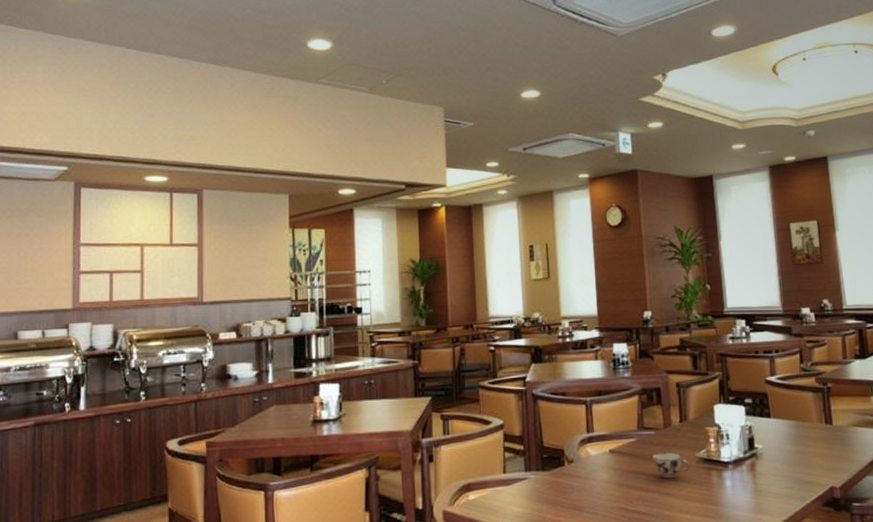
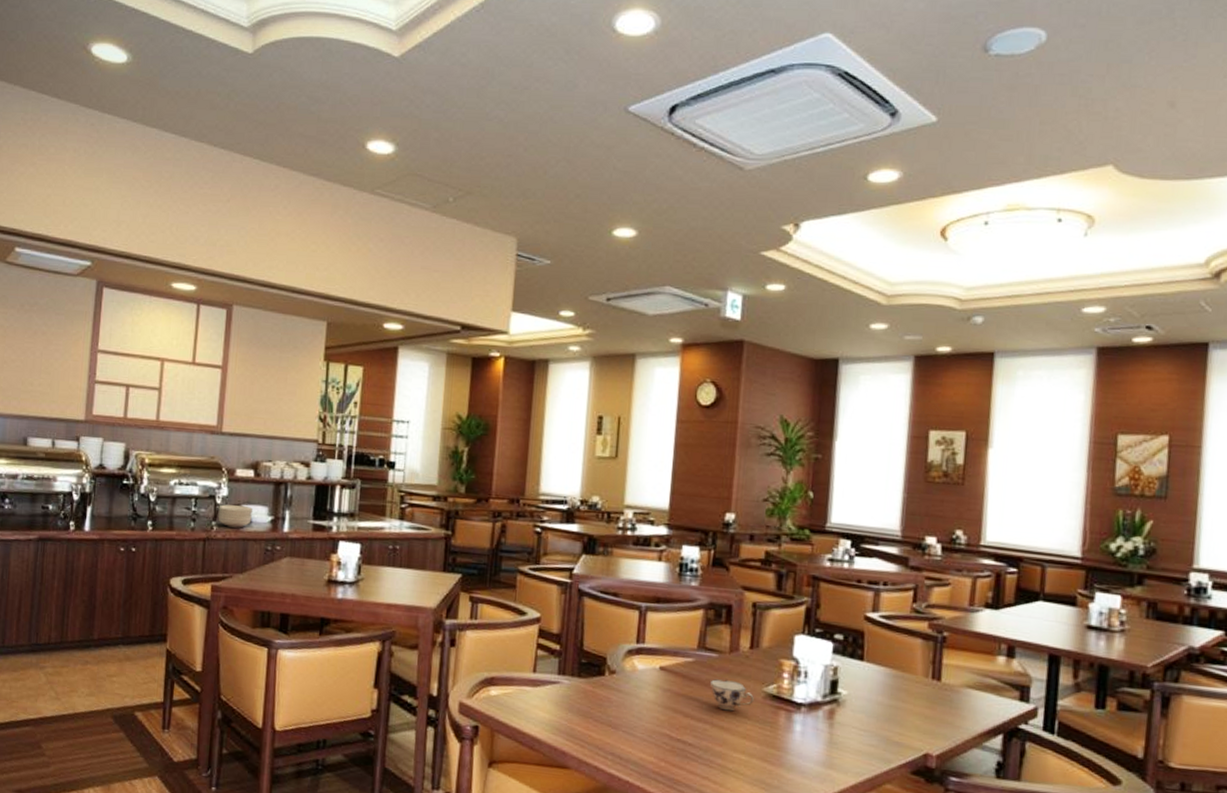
bowl: none [206,365,238,386] -> present [218,504,252,528]

